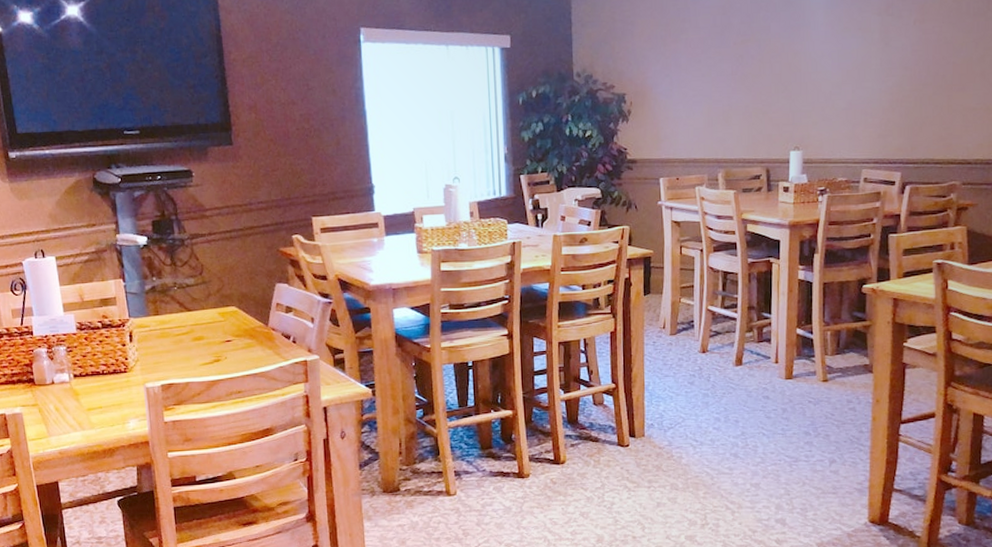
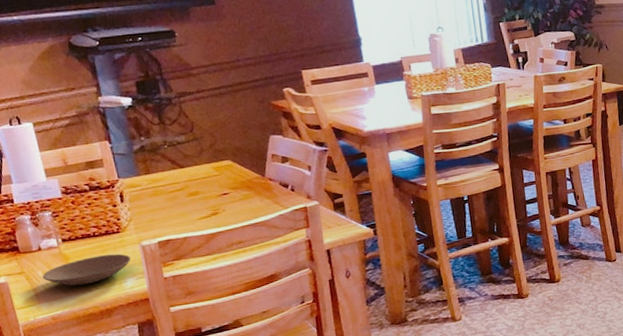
plate: none [53,394,135,423] -> present [42,254,131,286]

